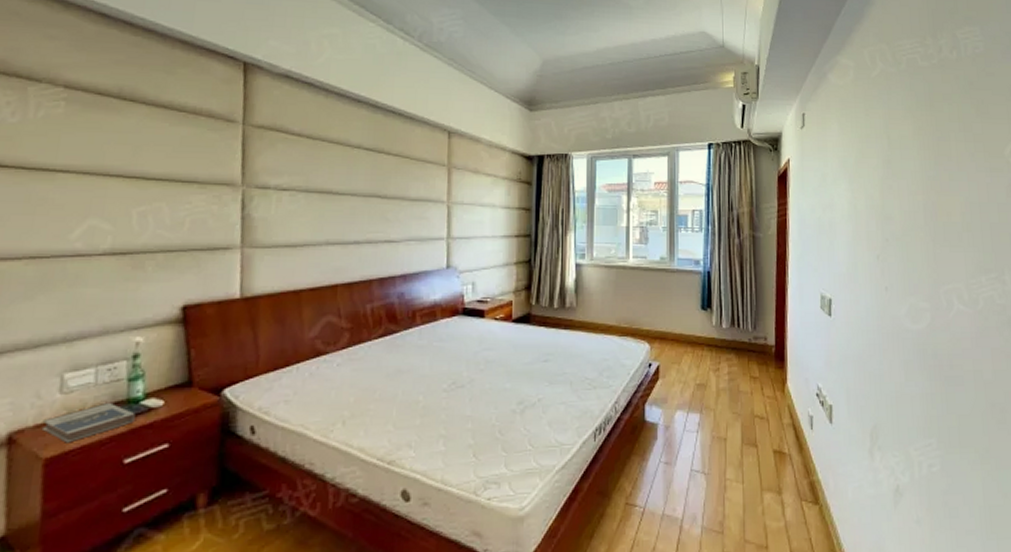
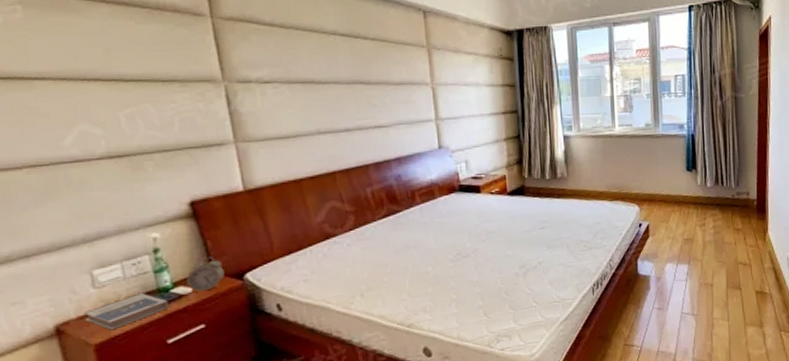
alarm clock: none [160,366,203,406] -> present [186,256,225,292]

